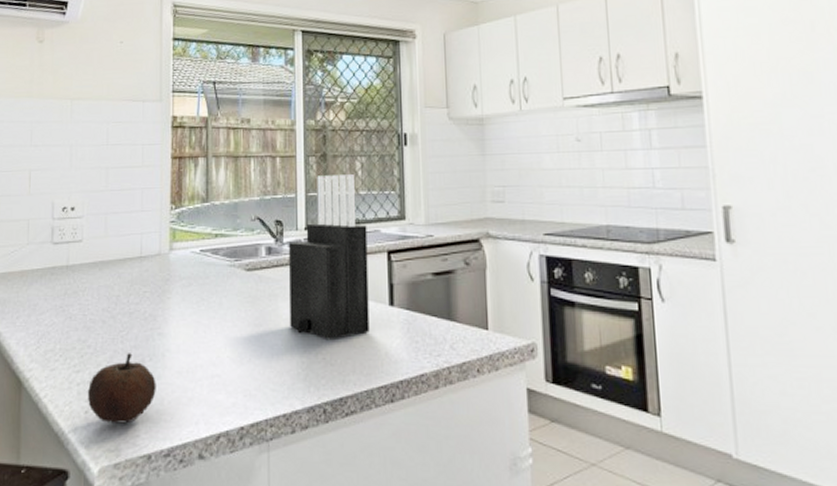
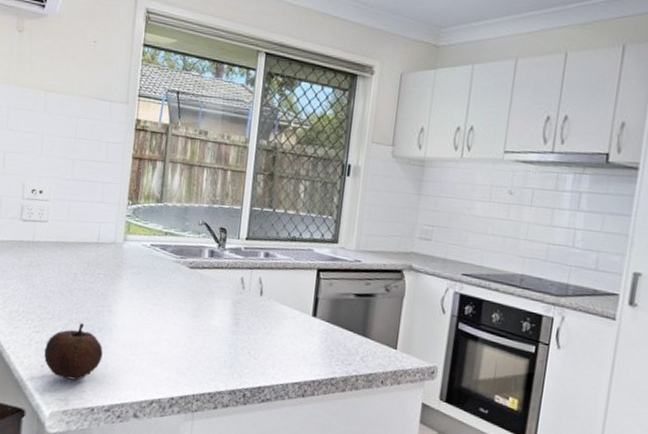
knife block: present [289,173,370,339] -> none [223,192,302,337]

